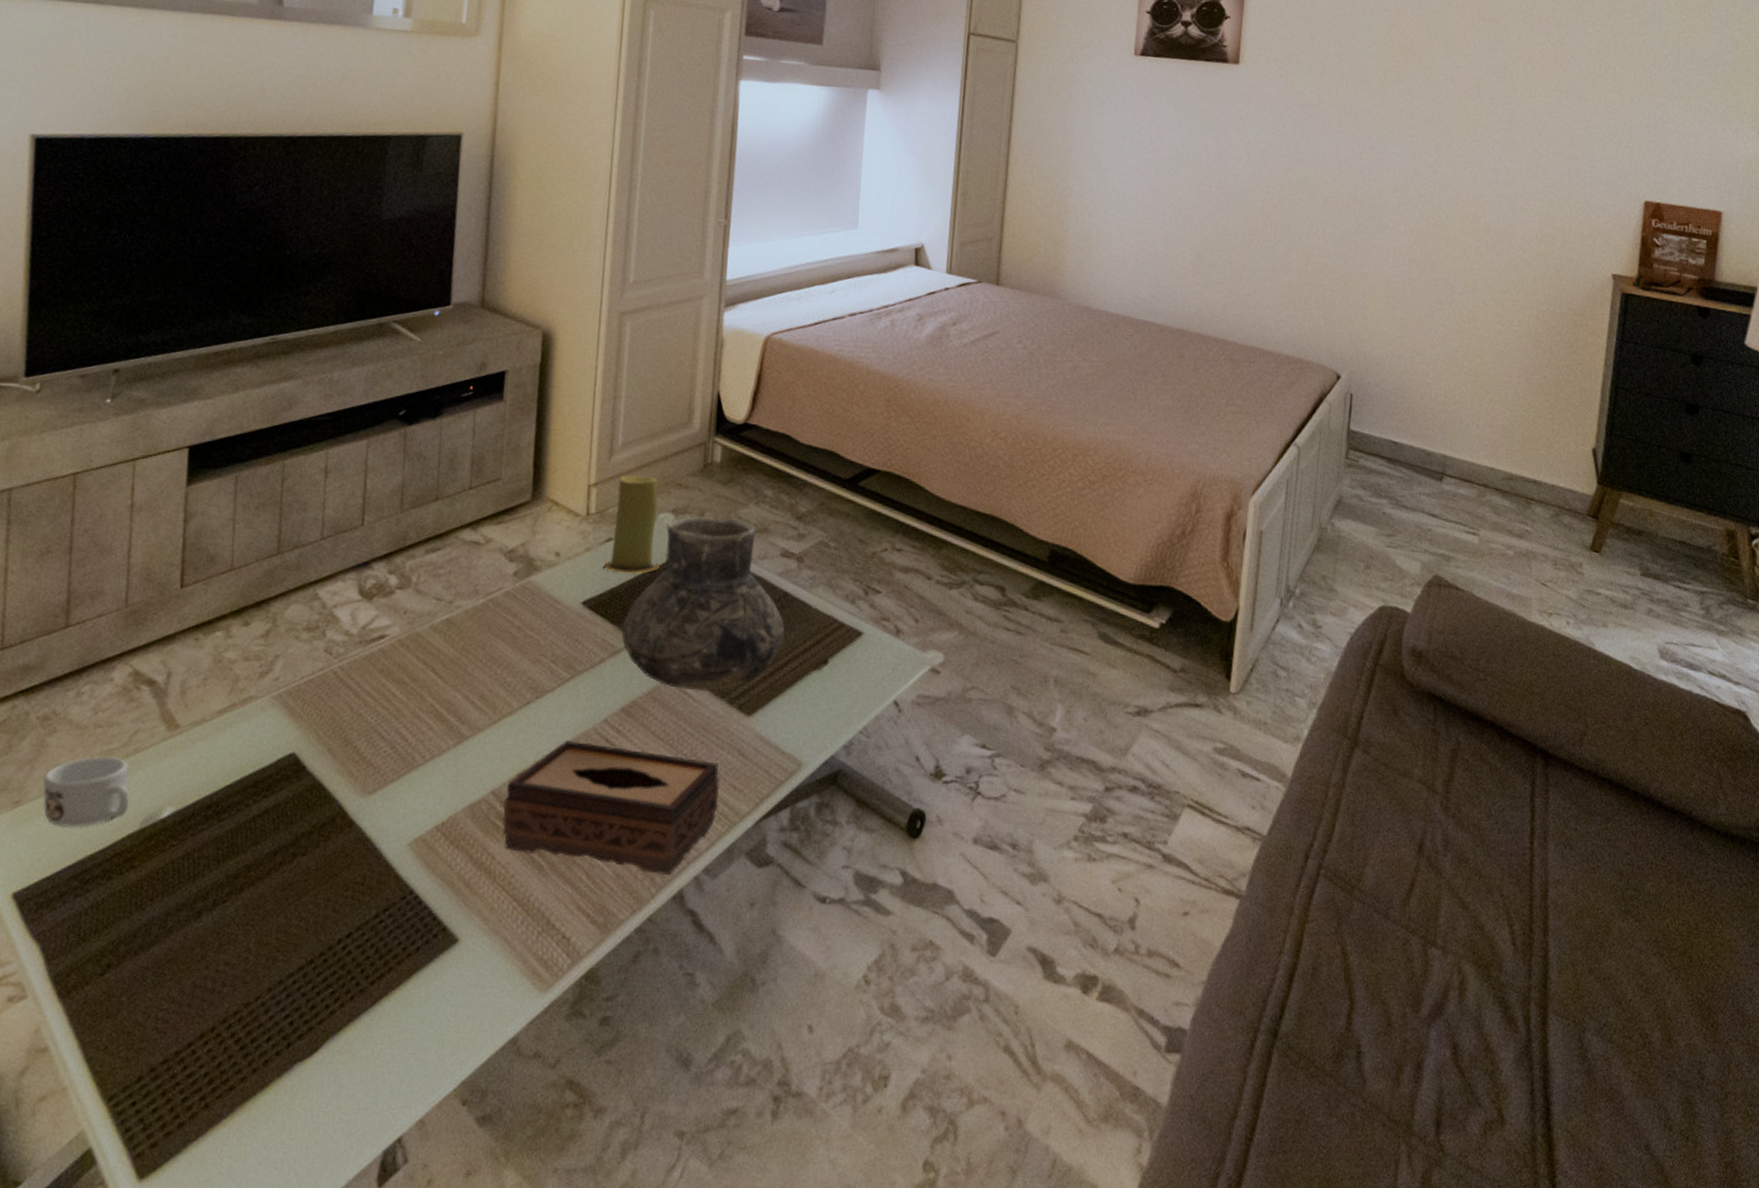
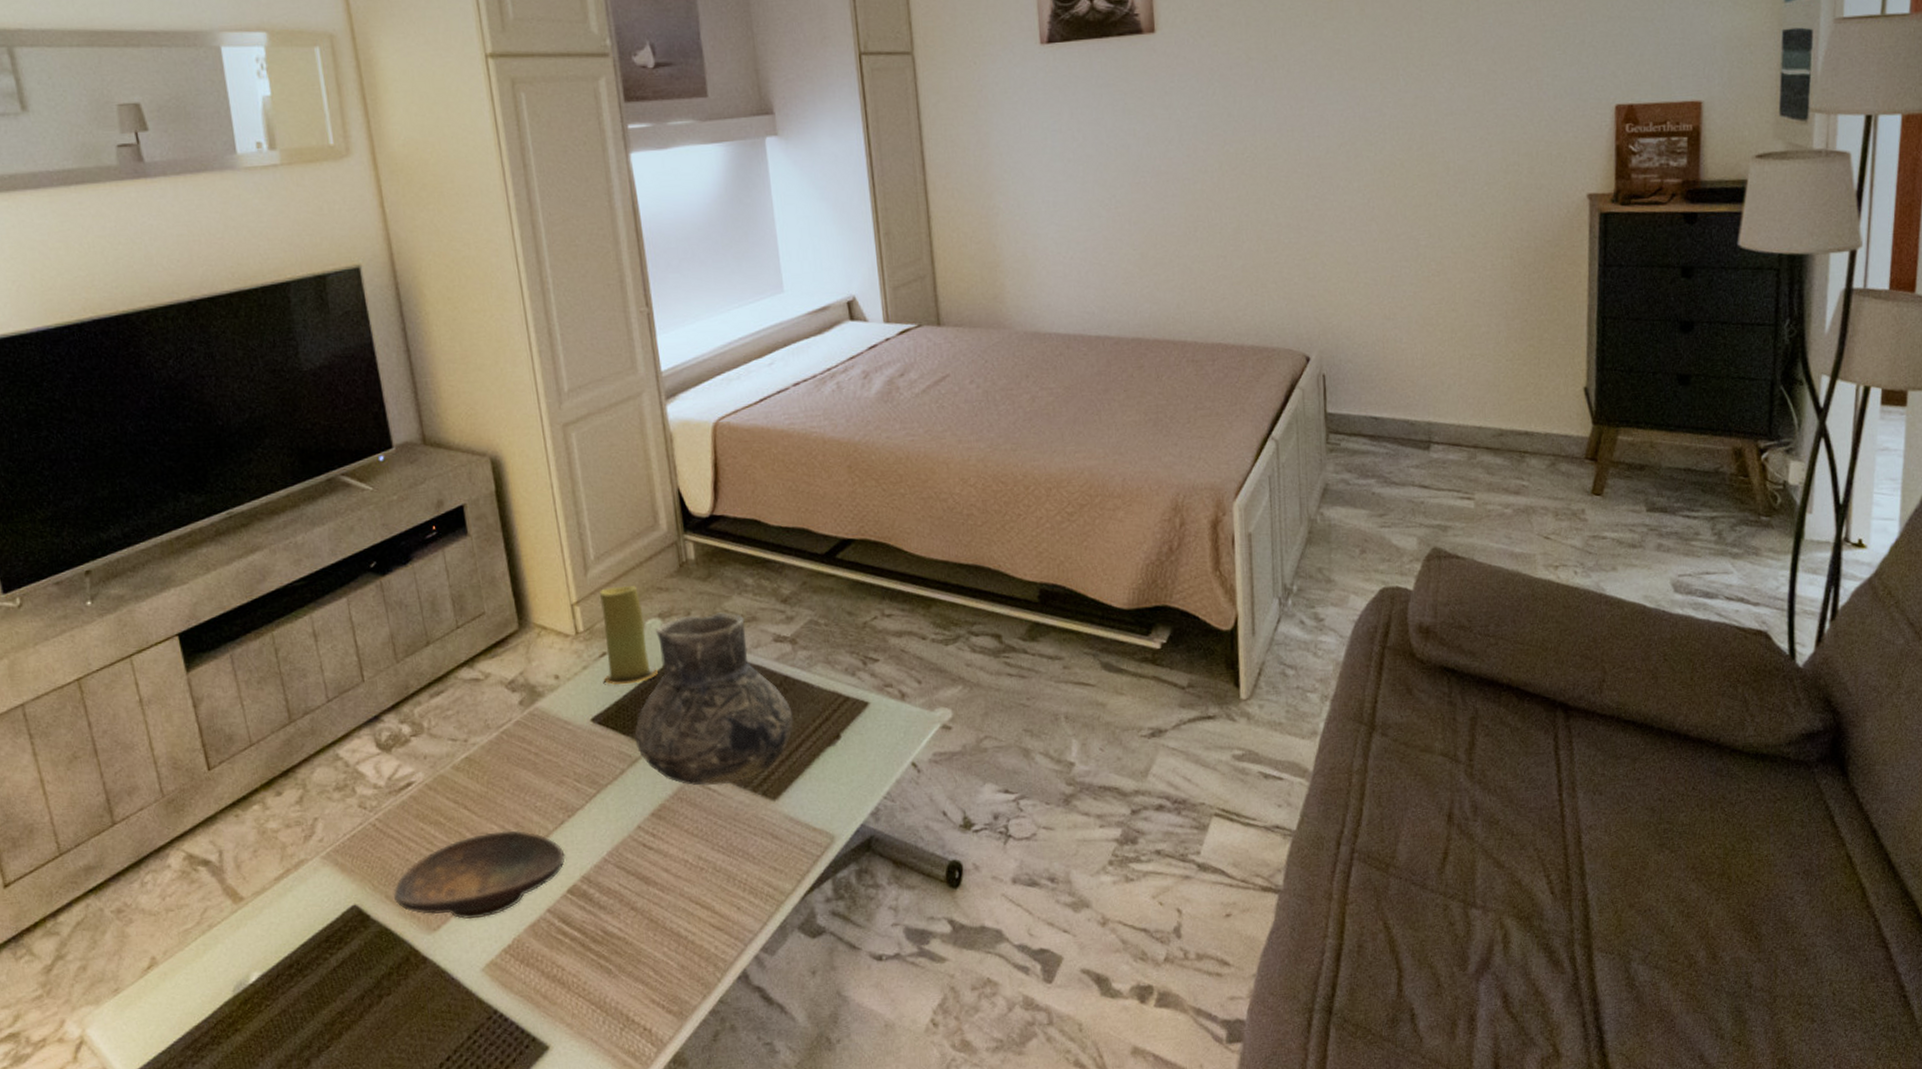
mug: present [43,755,131,827] -> none [133,935,219,1006]
decorative bowl: none [335,700,524,789] -> present [392,829,565,920]
tissue box: present [503,741,720,876] -> none [561,849,763,961]

